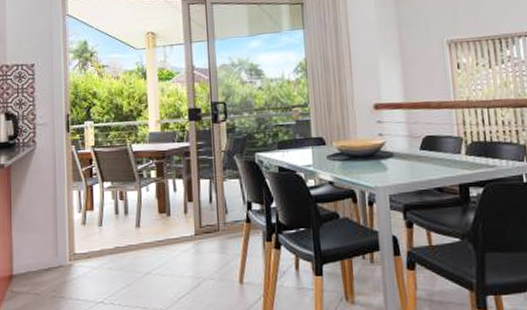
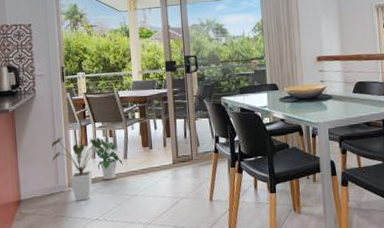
house plant: none [51,199,119,279] -> present [52,137,110,201]
potted plant: none [98,206,135,253] -> present [91,142,123,180]

